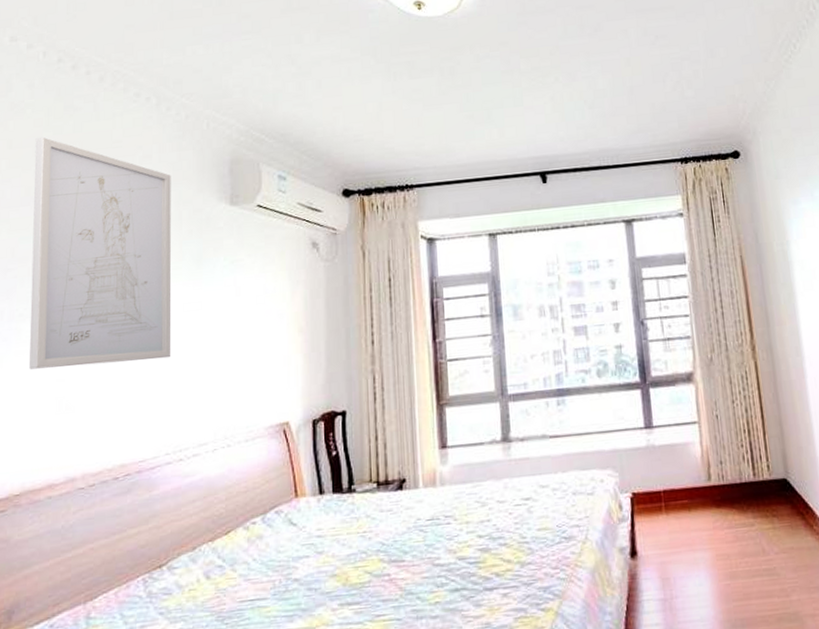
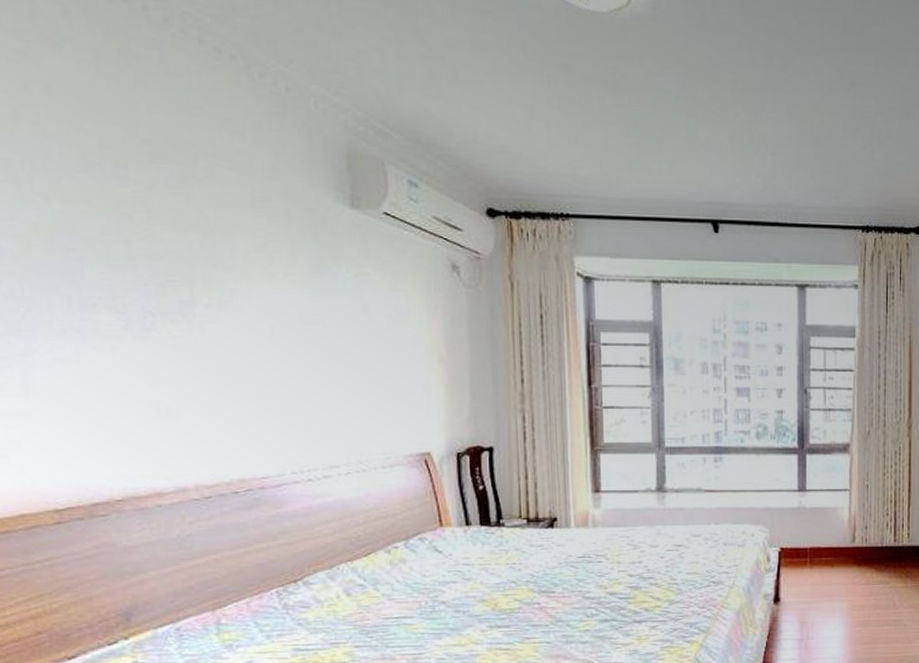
wall art: present [29,137,172,370] -> none [83,85,290,373]

